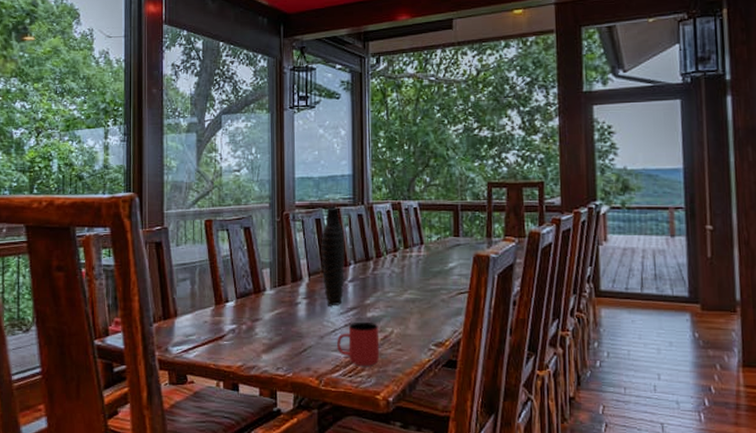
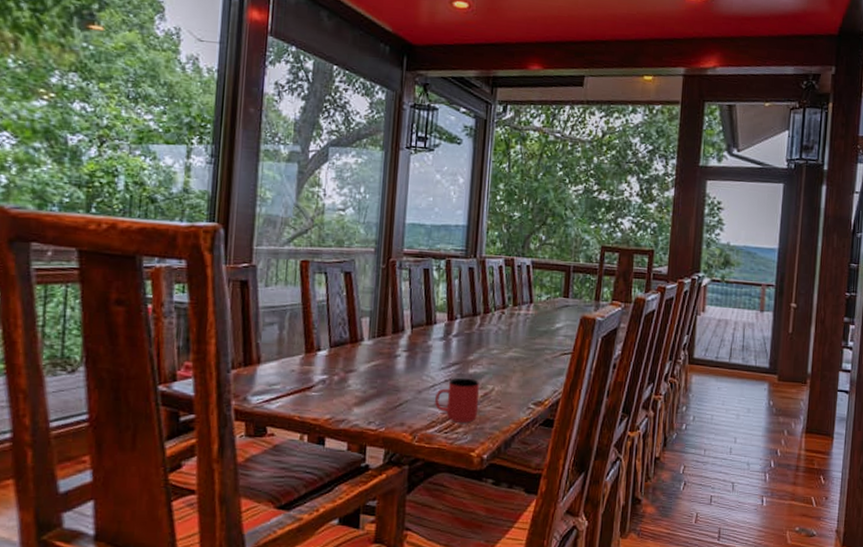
decorative vase: present [321,207,345,306] -> none [426,258,454,361]

